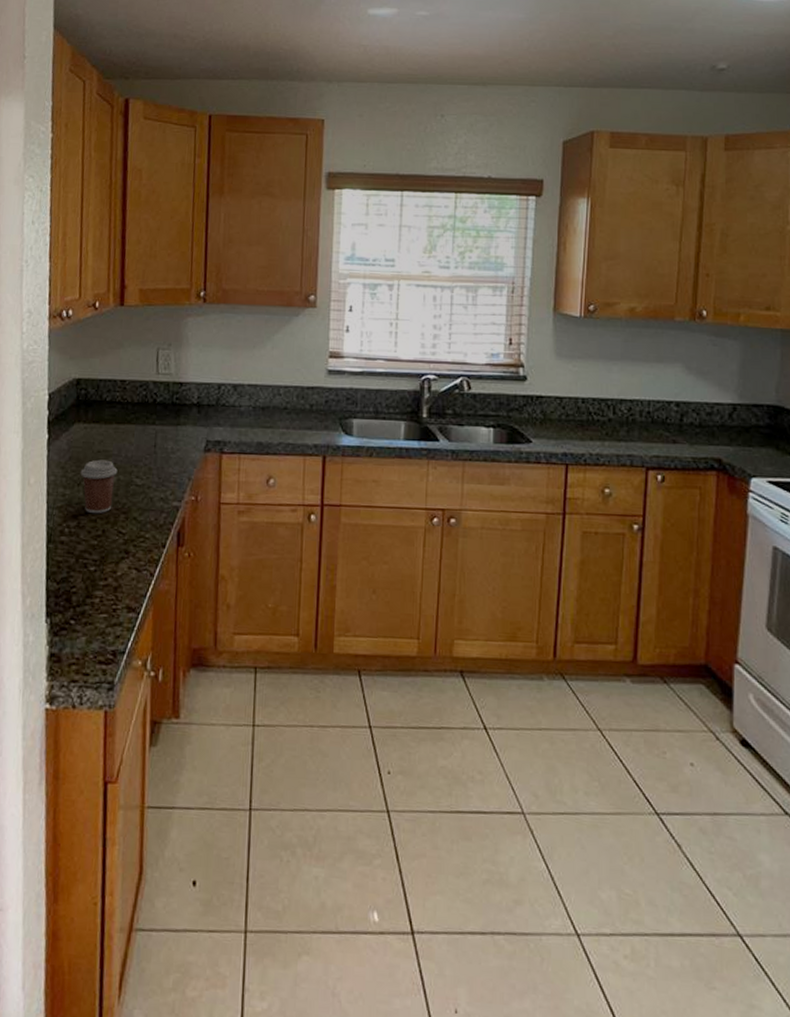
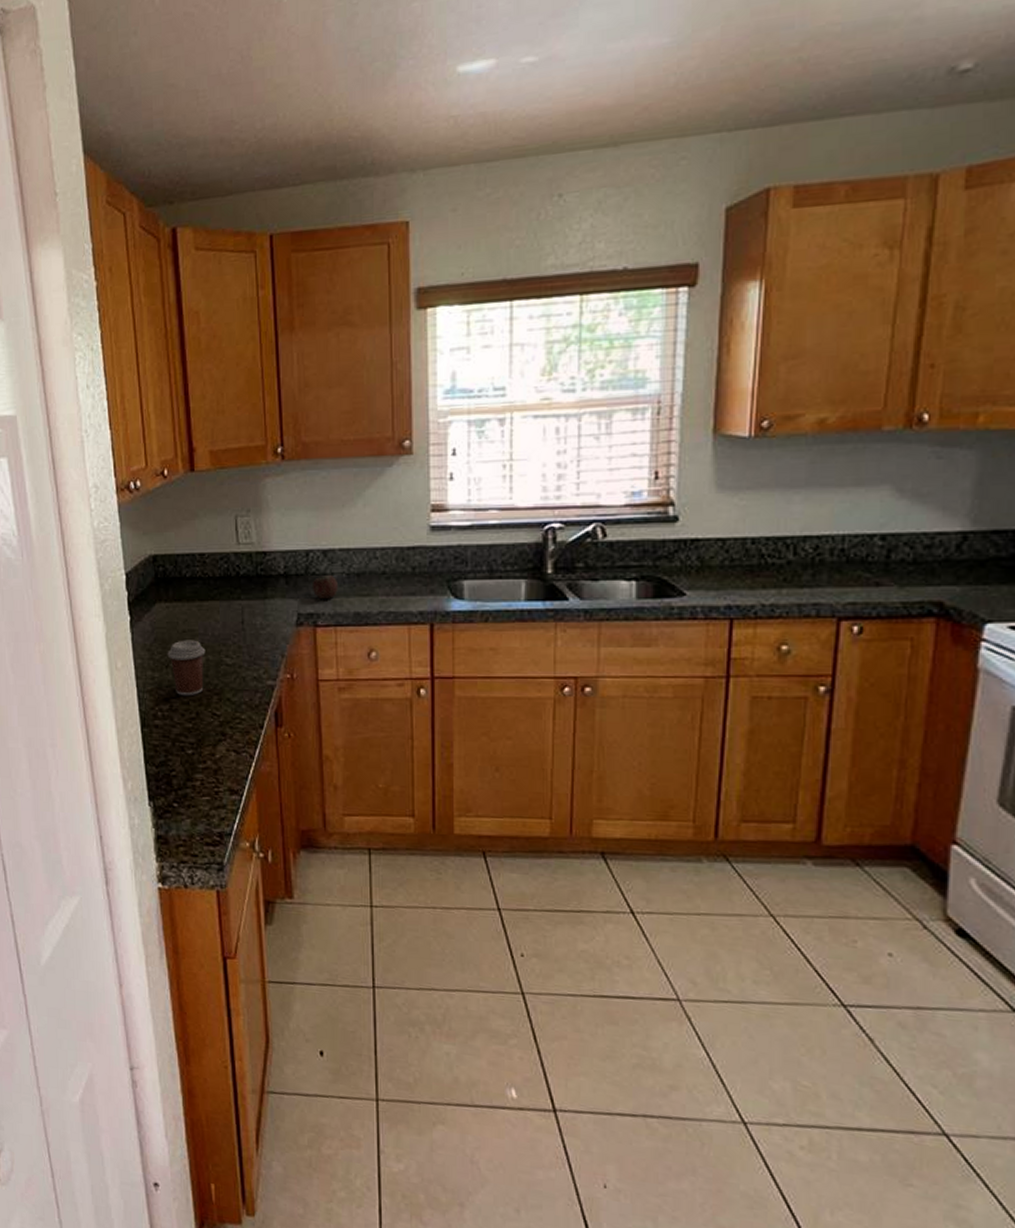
apple: none [221,407,244,429] -> present [311,575,338,599]

